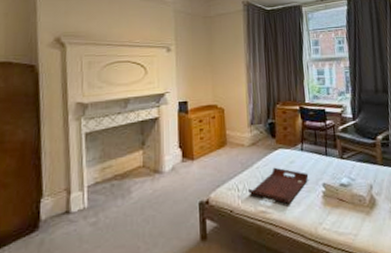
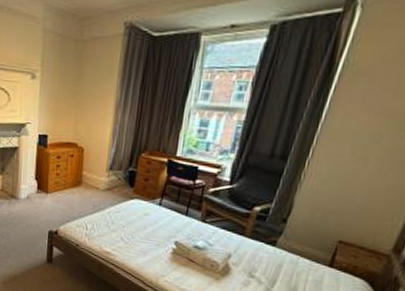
serving tray: present [247,167,309,204] -> none [95,215,162,251]

